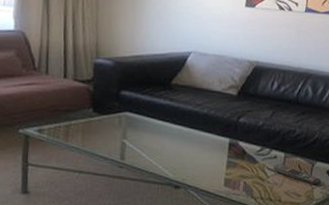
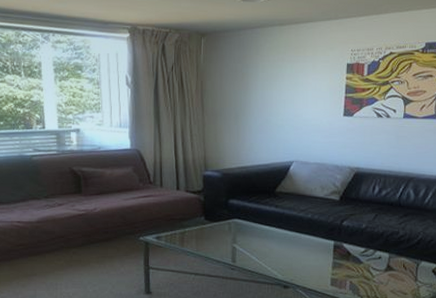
remote control: present [273,164,321,185] -> none [378,264,427,284]

